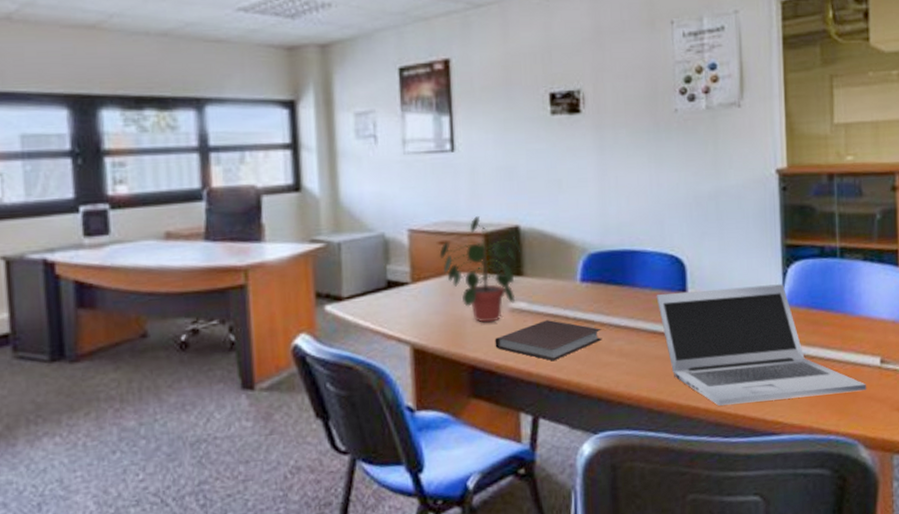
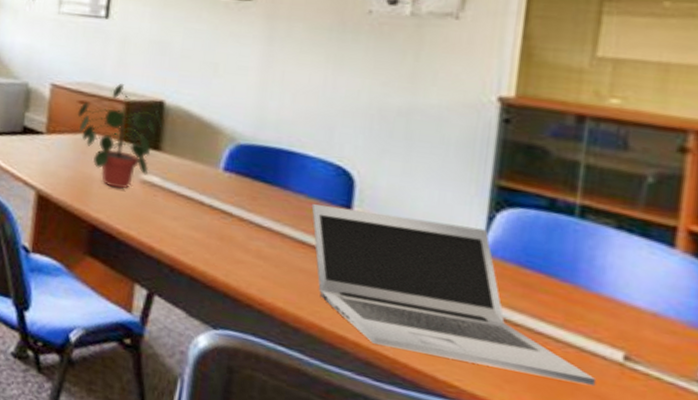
notebook: present [495,320,602,361] -> none [119,200,240,243]

